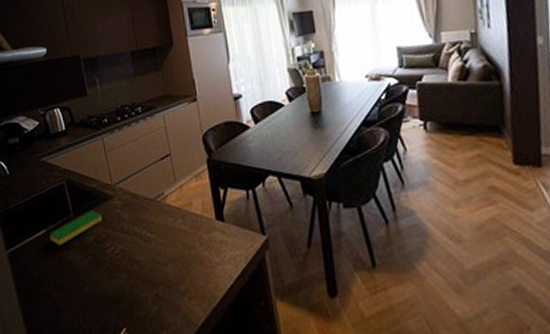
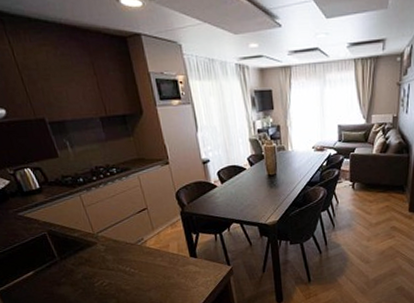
dish sponge: present [49,210,102,246] -> none [37,254,88,283]

